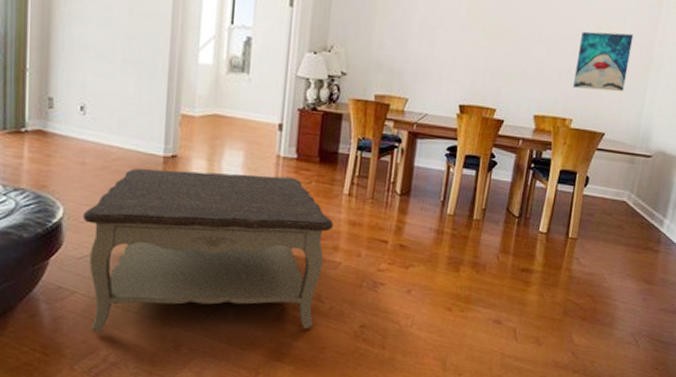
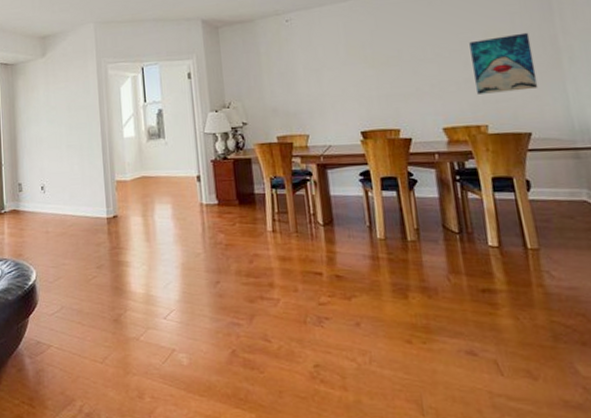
coffee table: present [83,168,333,332] -> none [51,222,266,383]

